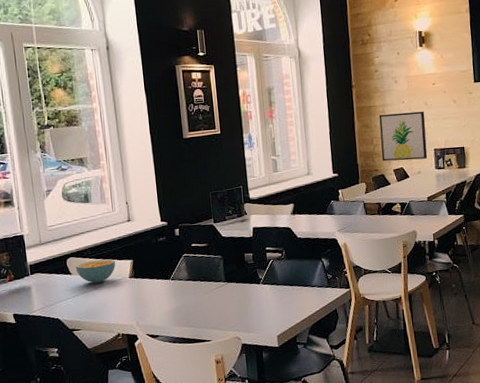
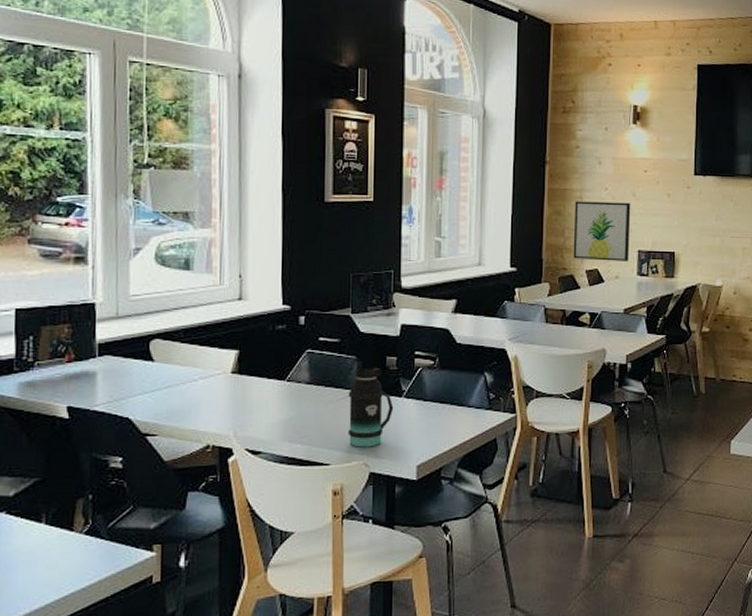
cereal bowl: present [75,259,116,284] -> none [160,346,216,377]
bottle: none [218,259,255,326] -> present [347,361,394,448]

